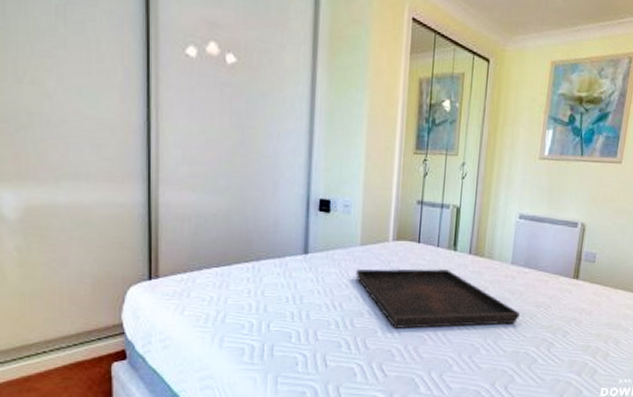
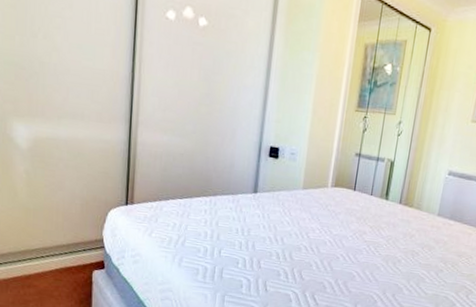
serving tray: present [356,268,520,328] -> none [297,210,442,270]

